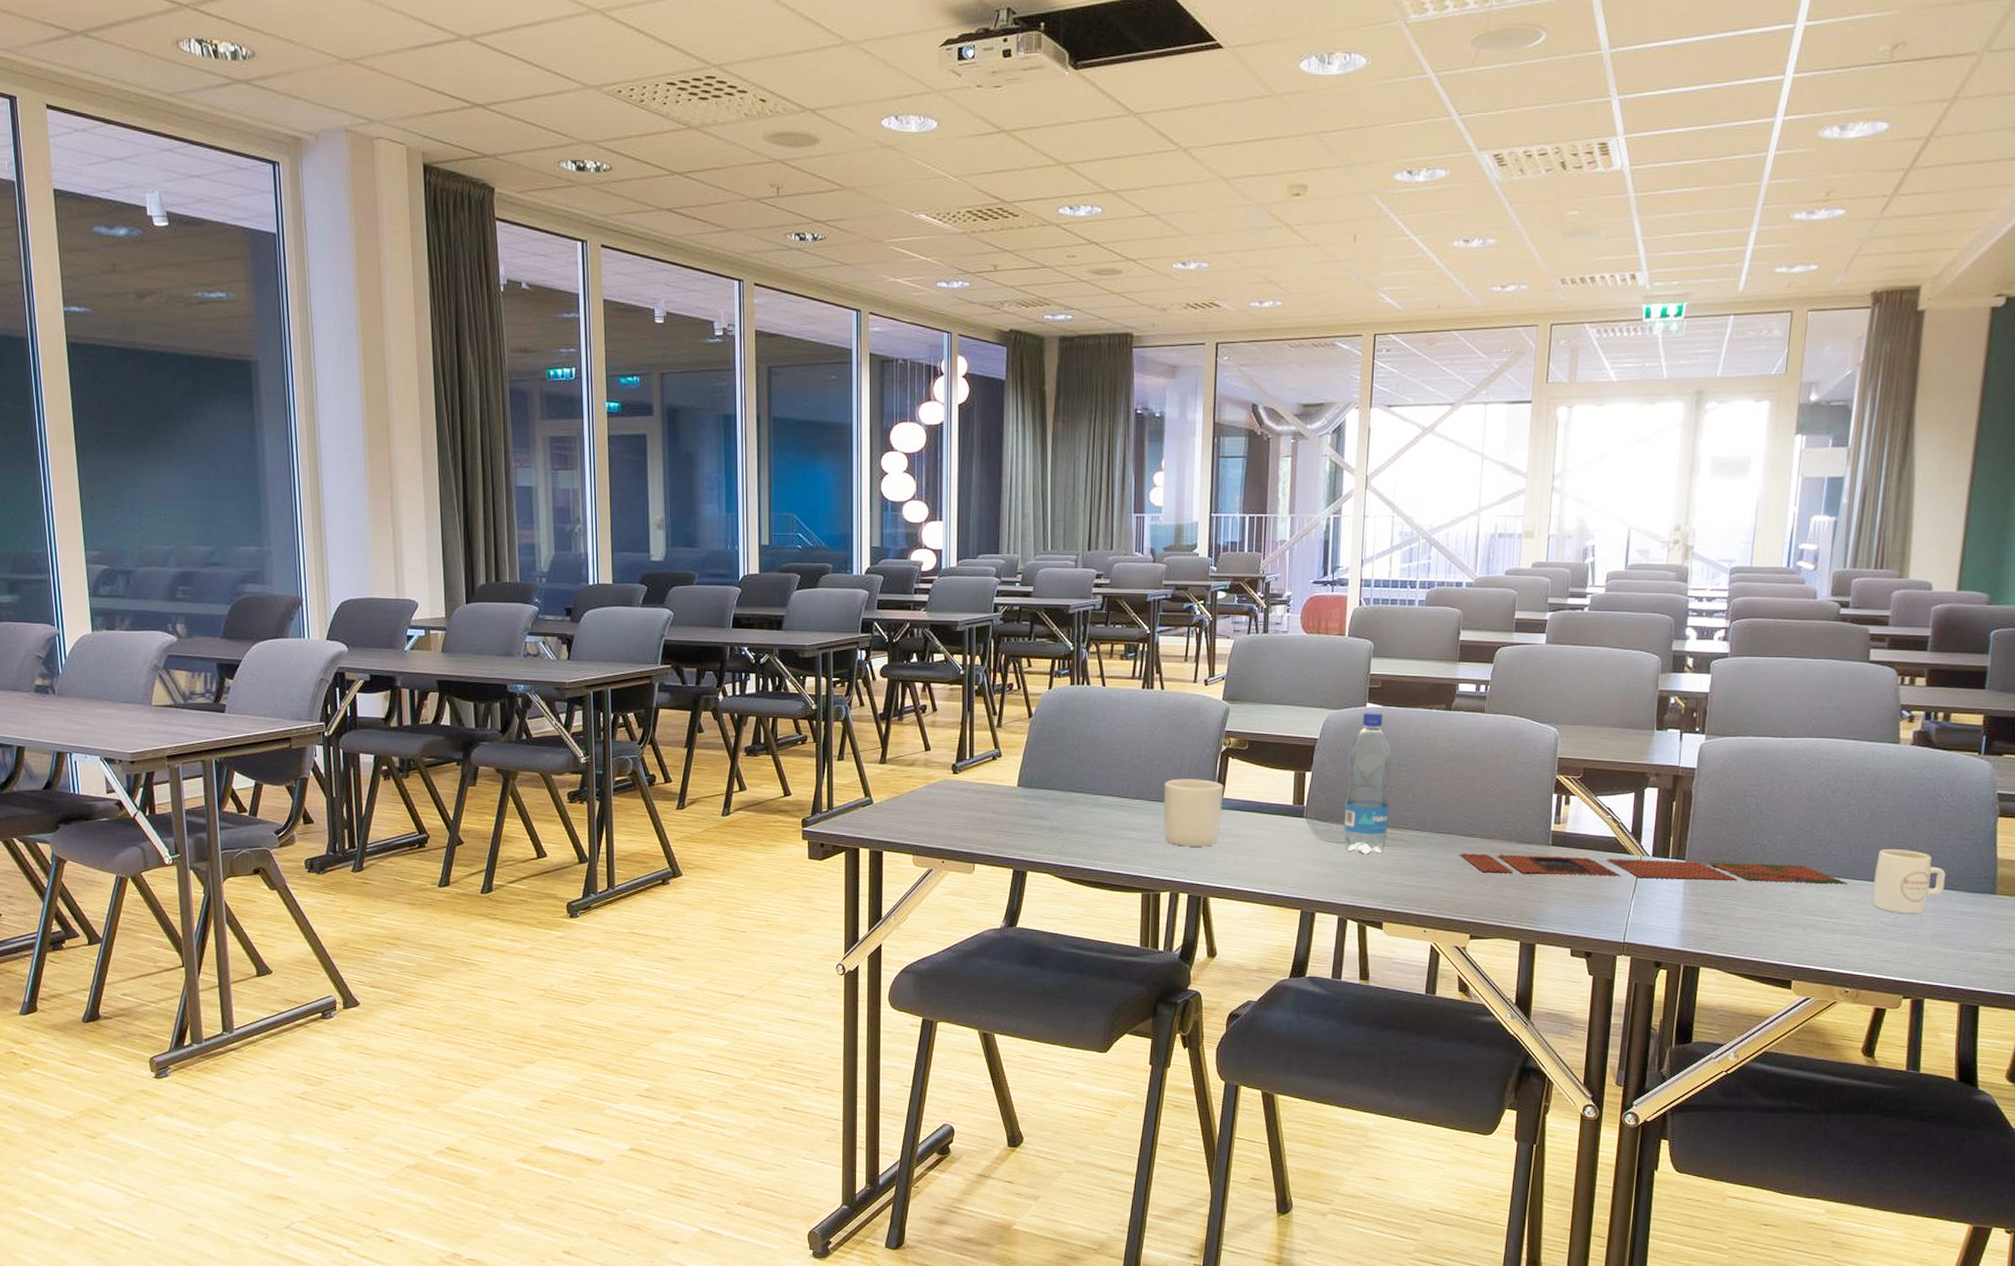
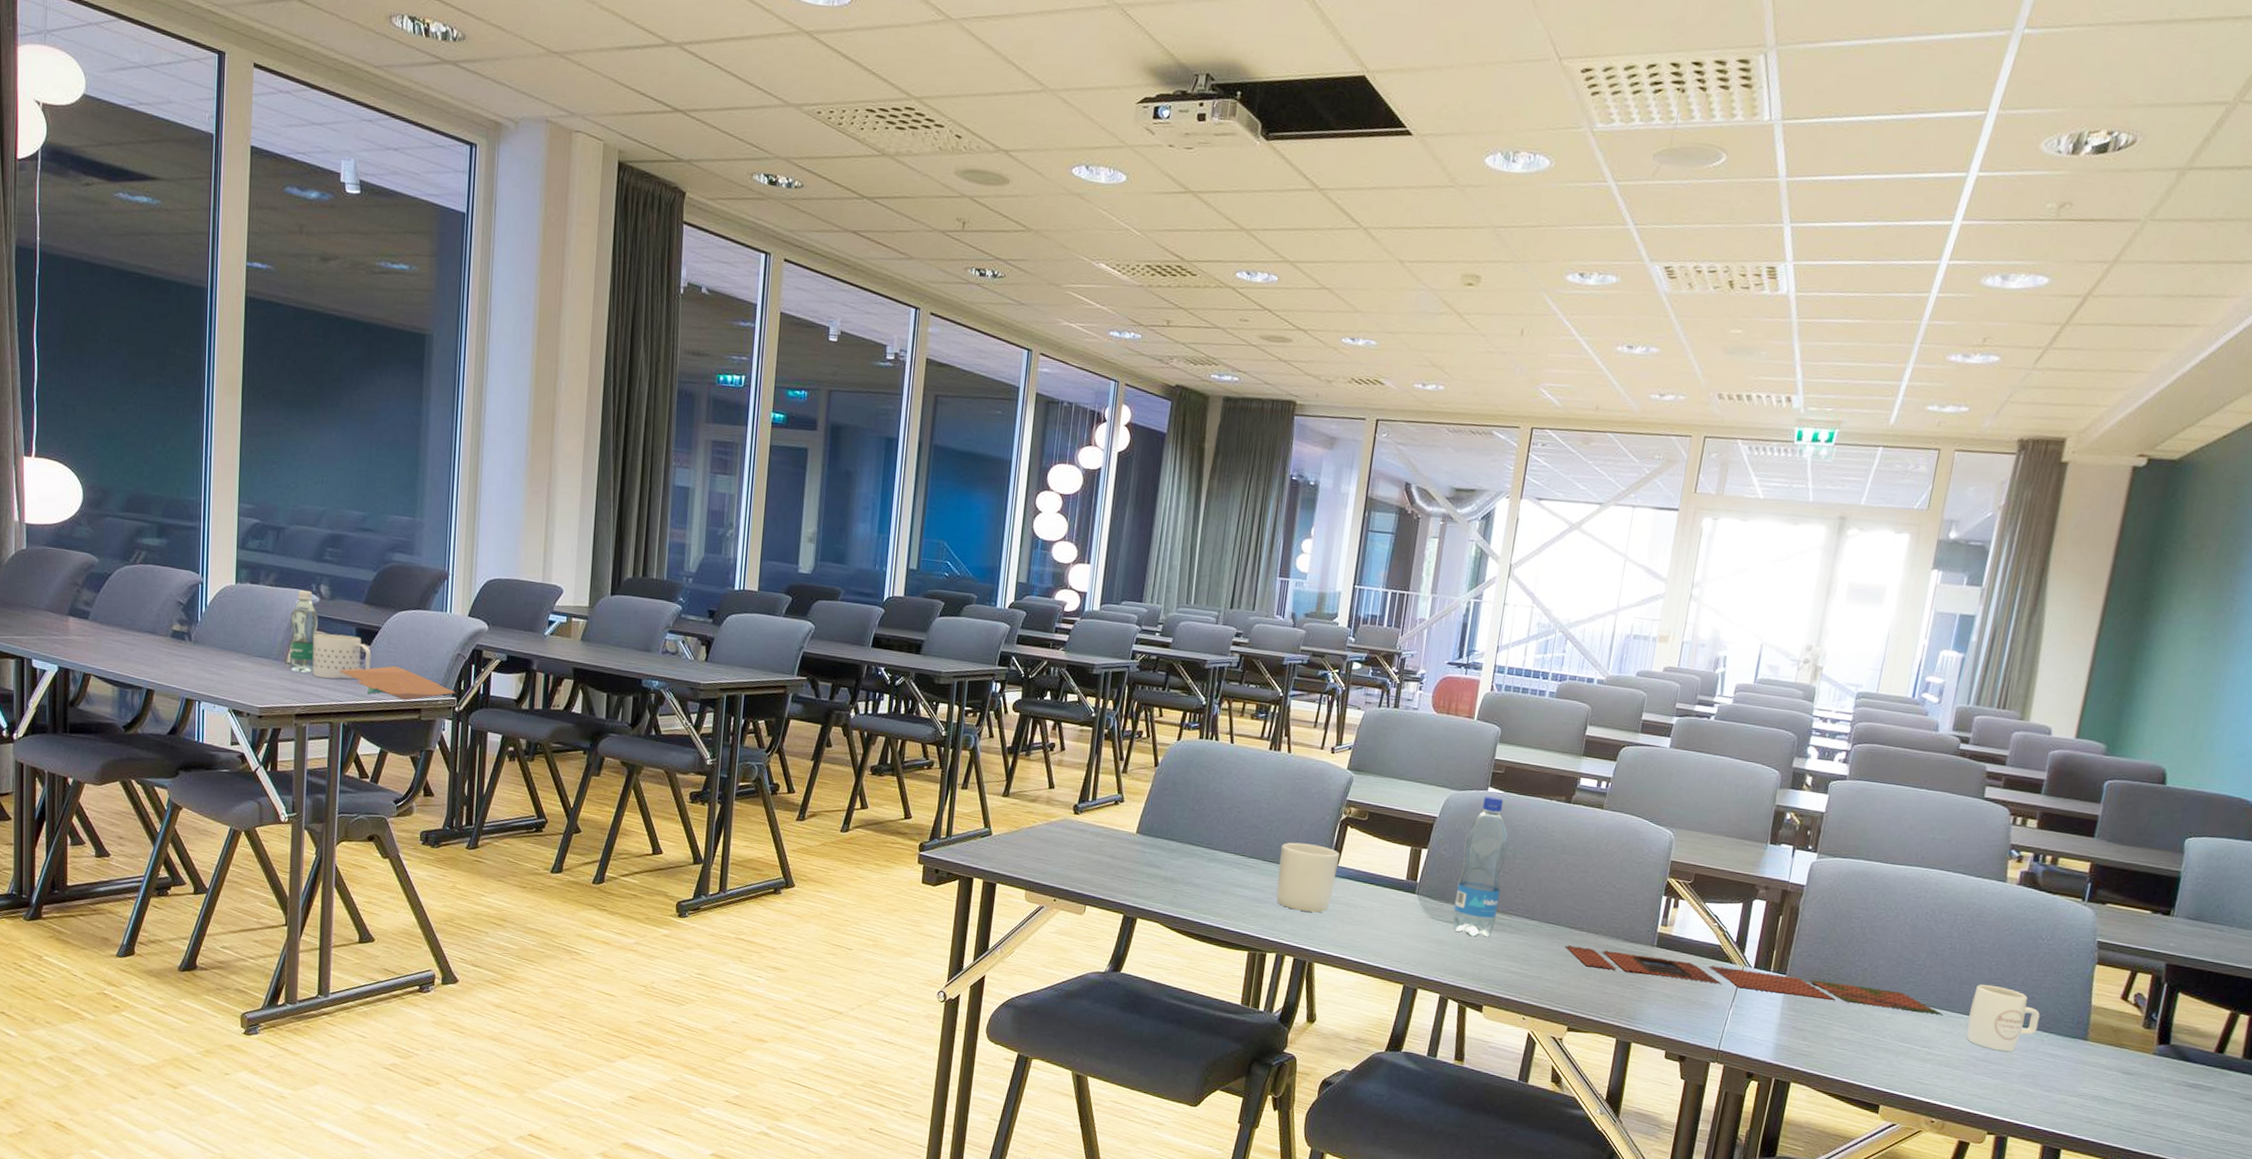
bottle: none [150,631,180,713] -> present [289,590,318,673]
mug: none [174,672,236,718] -> present [312,633,372,681]
papers: none [206,697,323,731] -> present [340,665,456,701]

